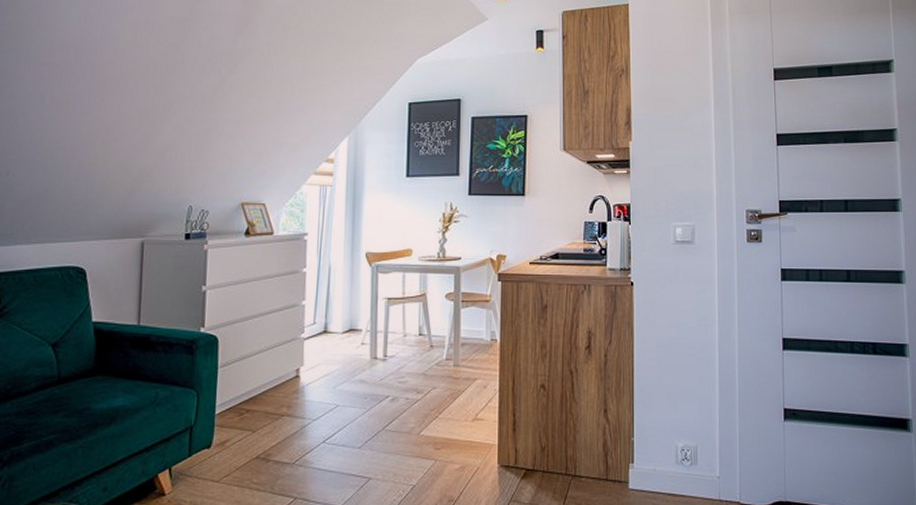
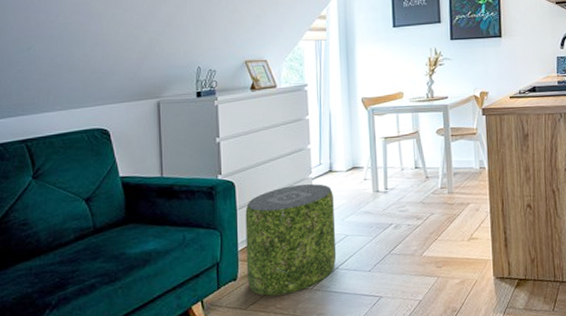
pouf: none [222,345,326,468] -> present [245,184,337,296]

